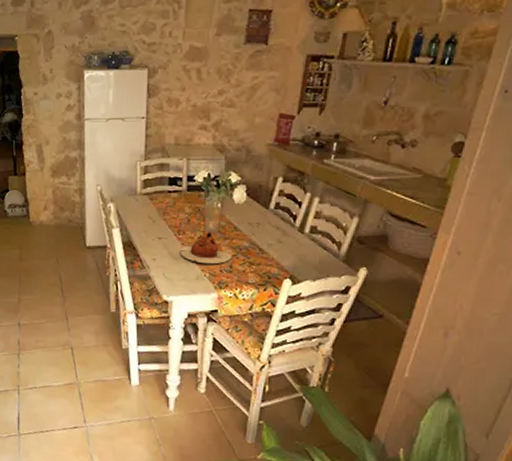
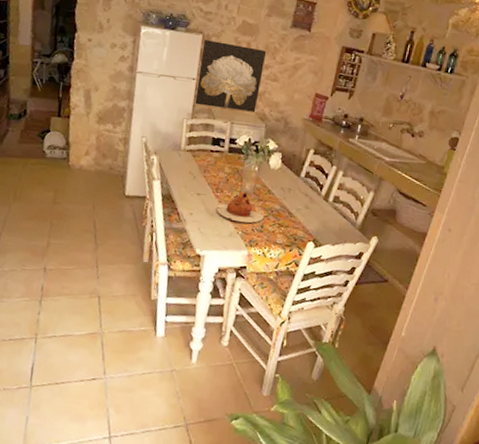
wall art: none [147,73,219,145] -> present [195,40,267,112]

